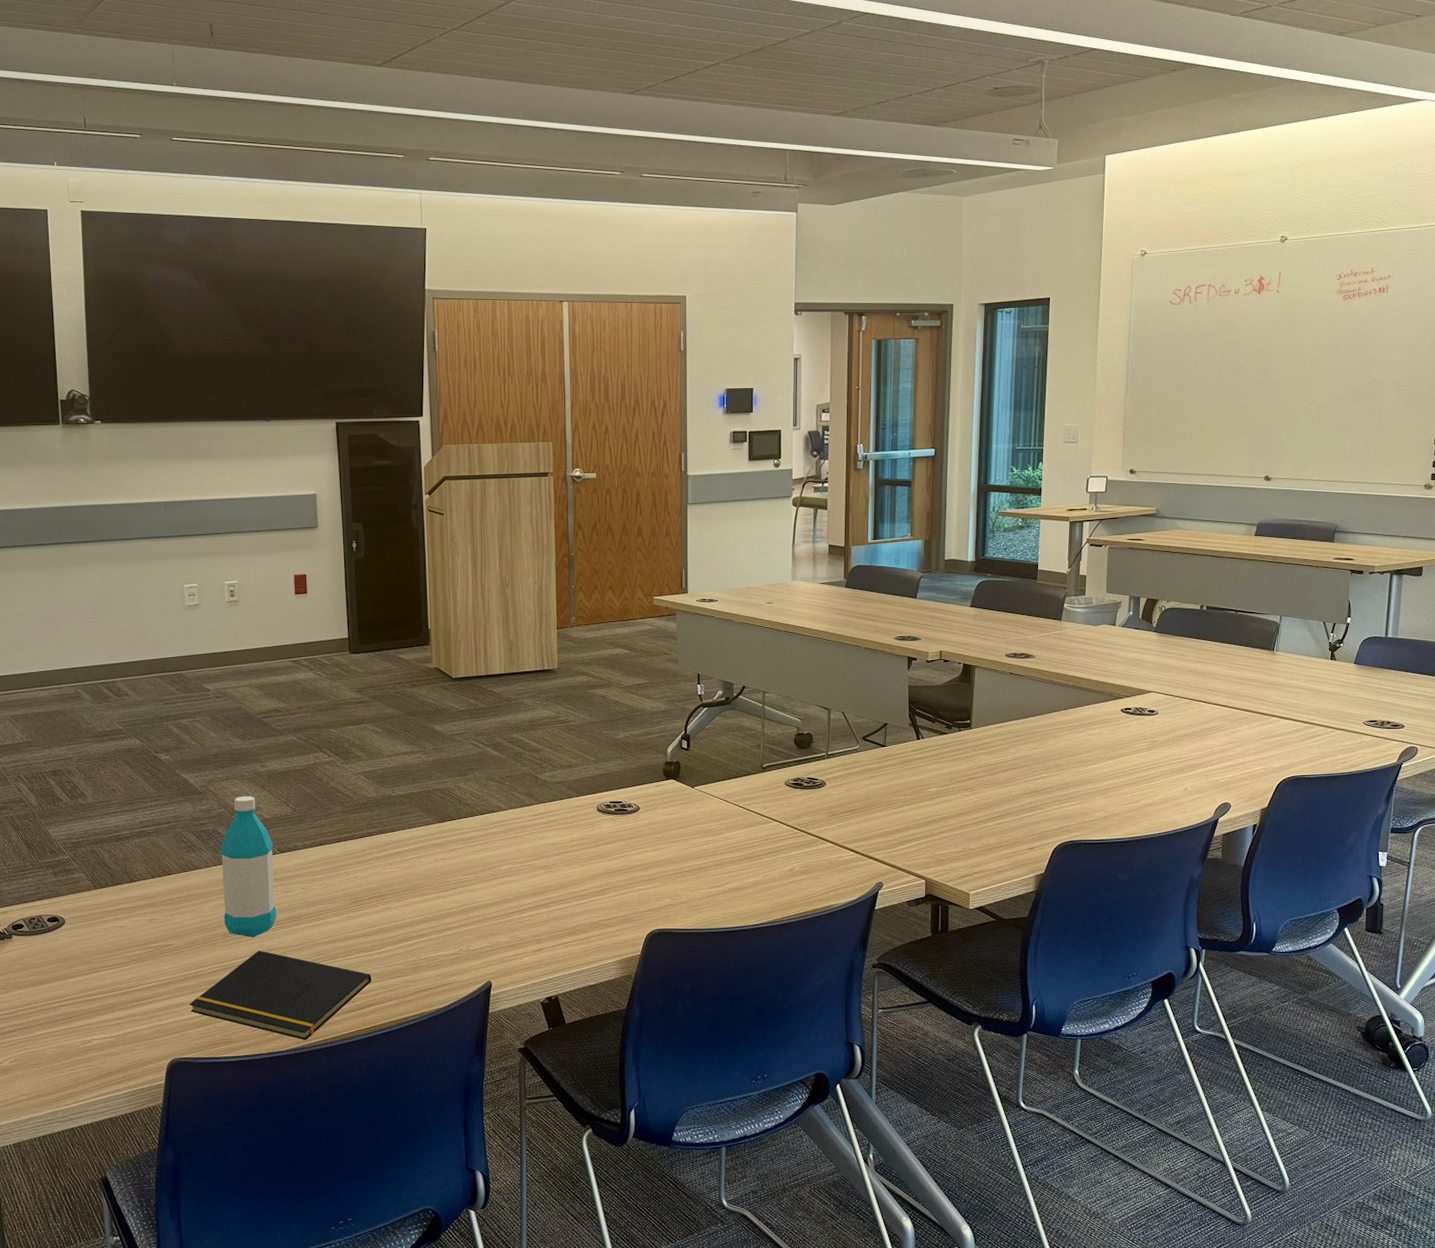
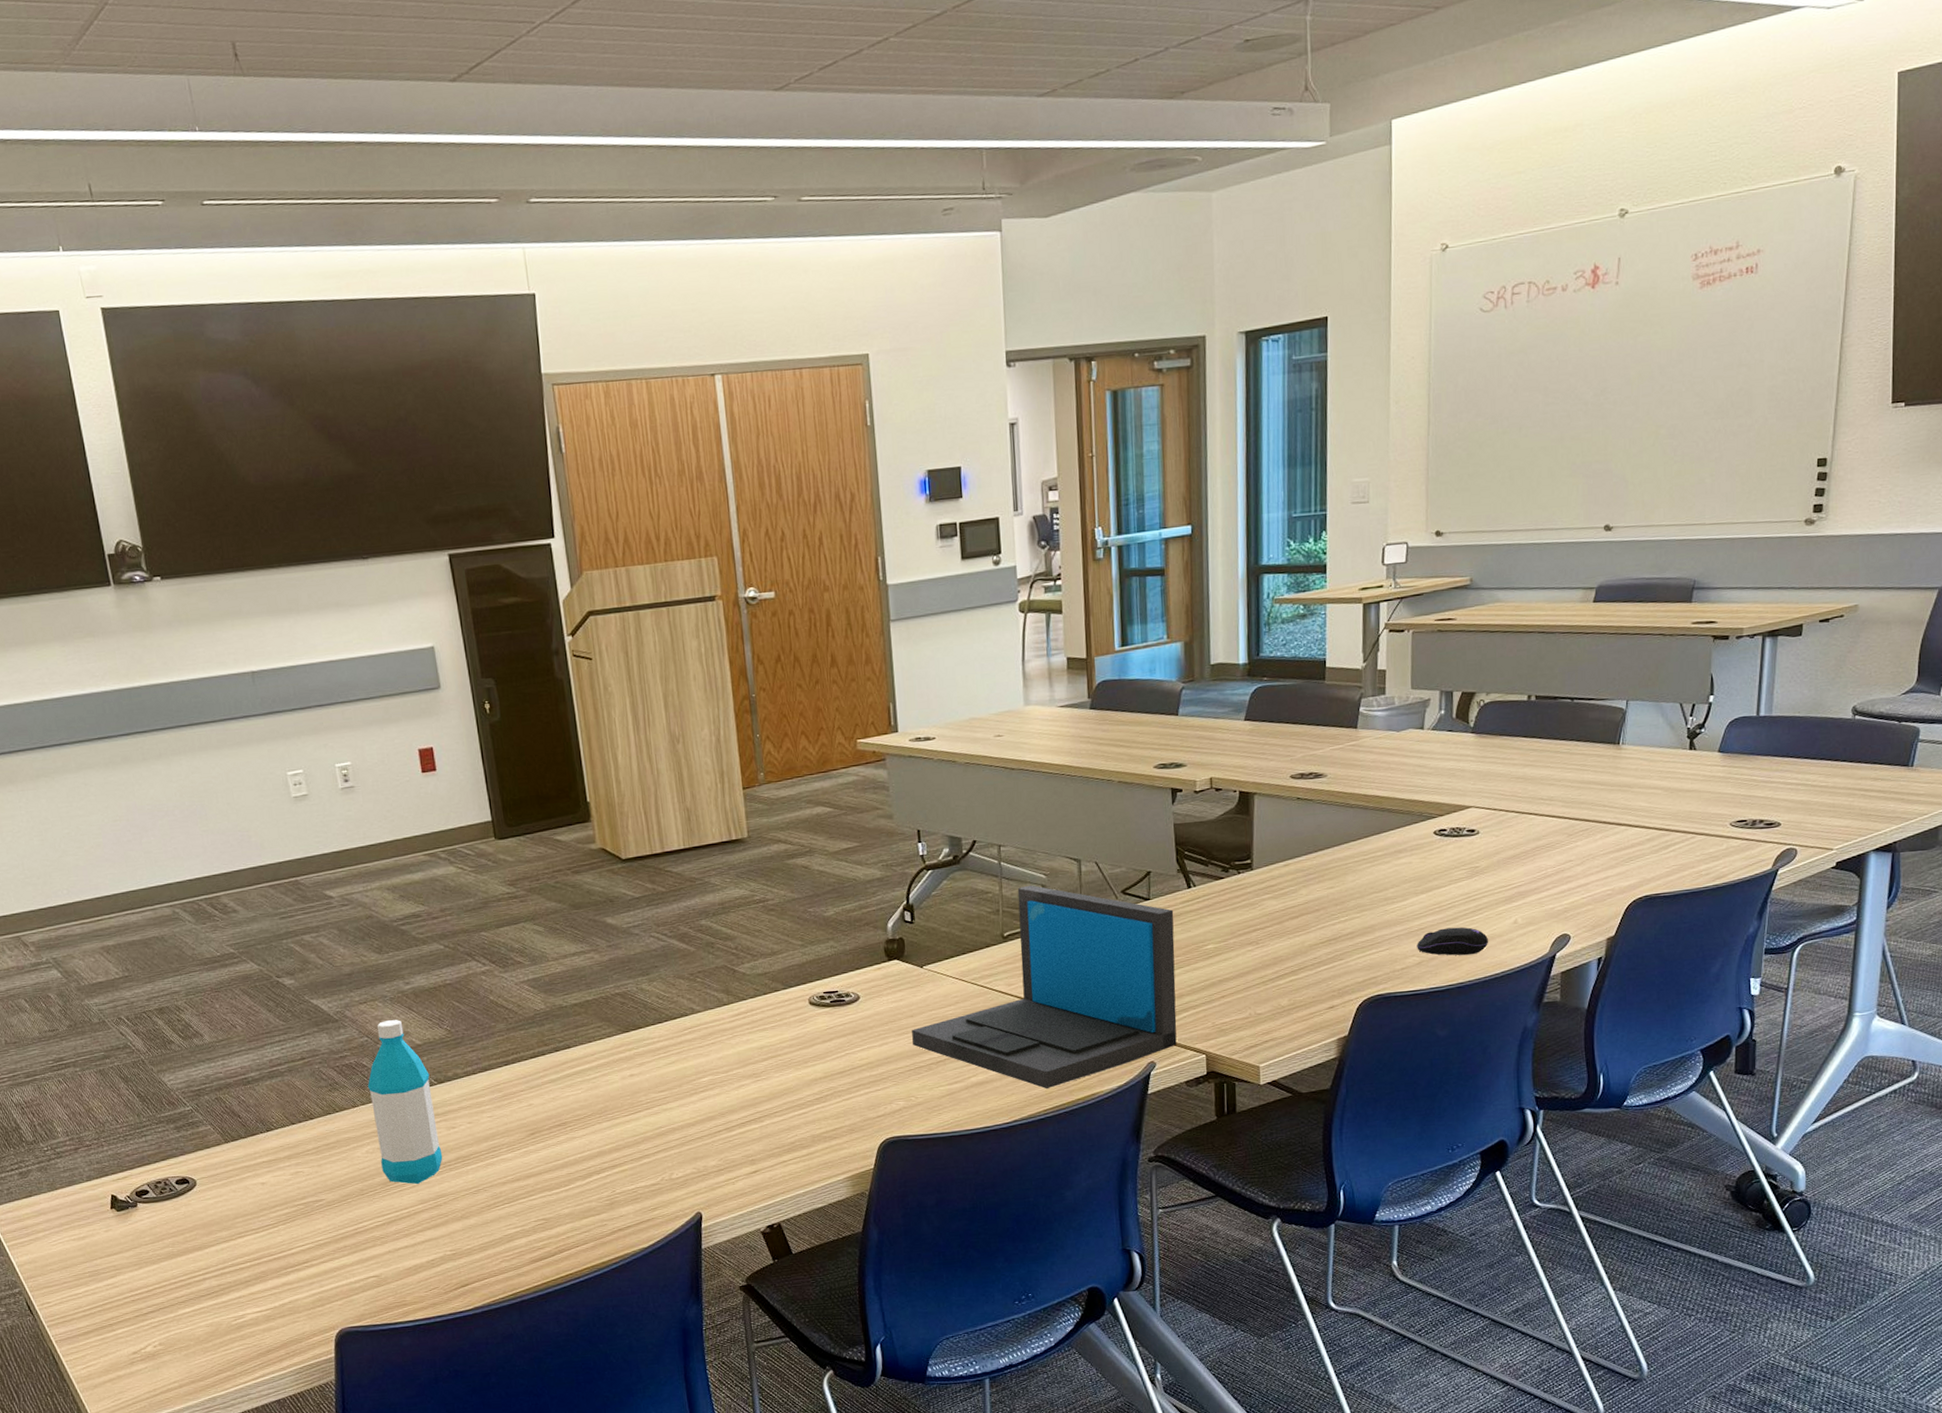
notepad: present [189,950,372,1041] -> none [352,1198,562,1296]
laptop: none [681,726,905,898] -> present [912,885,1177,1089]
computer mouse: none [1104,790,1163,814] -> present [1417,927,1488,956]

